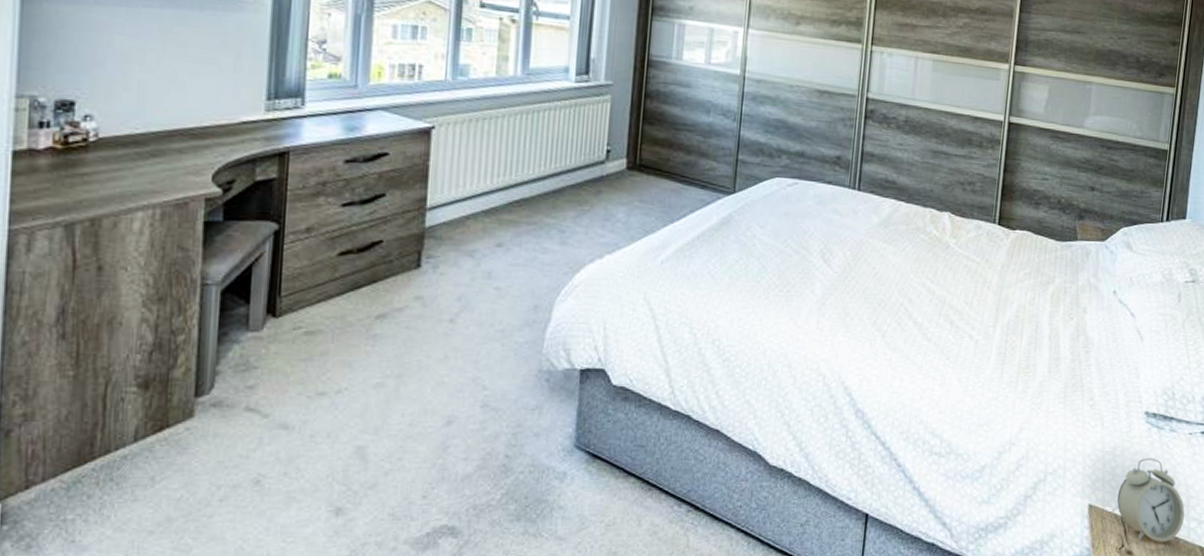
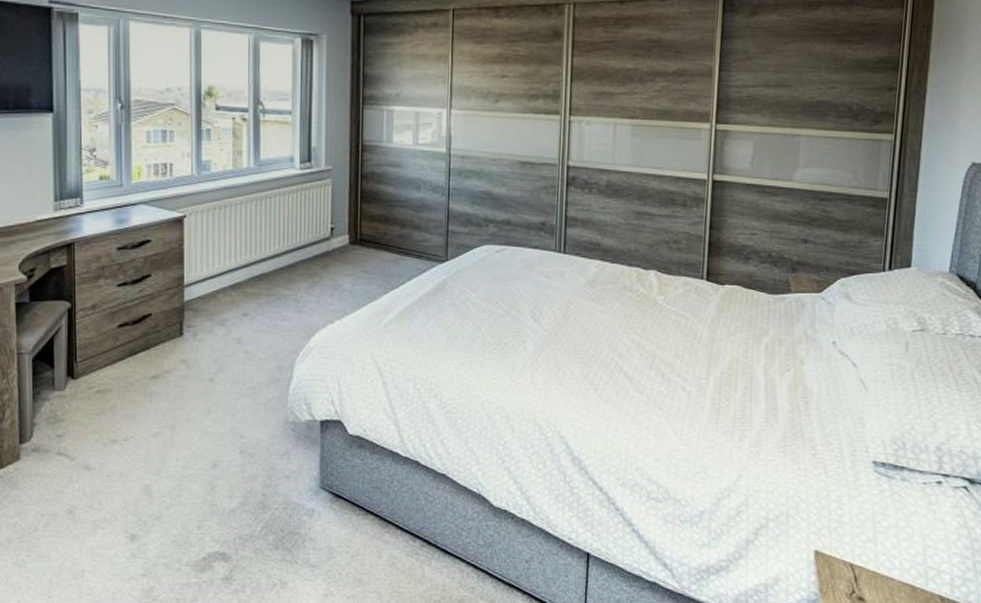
alarm clock: present [1117,458,1185,542] -> none [845,506,921,590]

